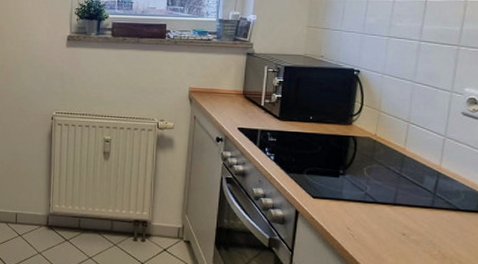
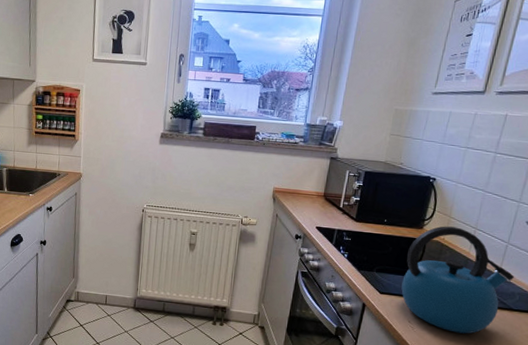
kettle: none [336,121,457,240] -> present [401,226,515,334]

